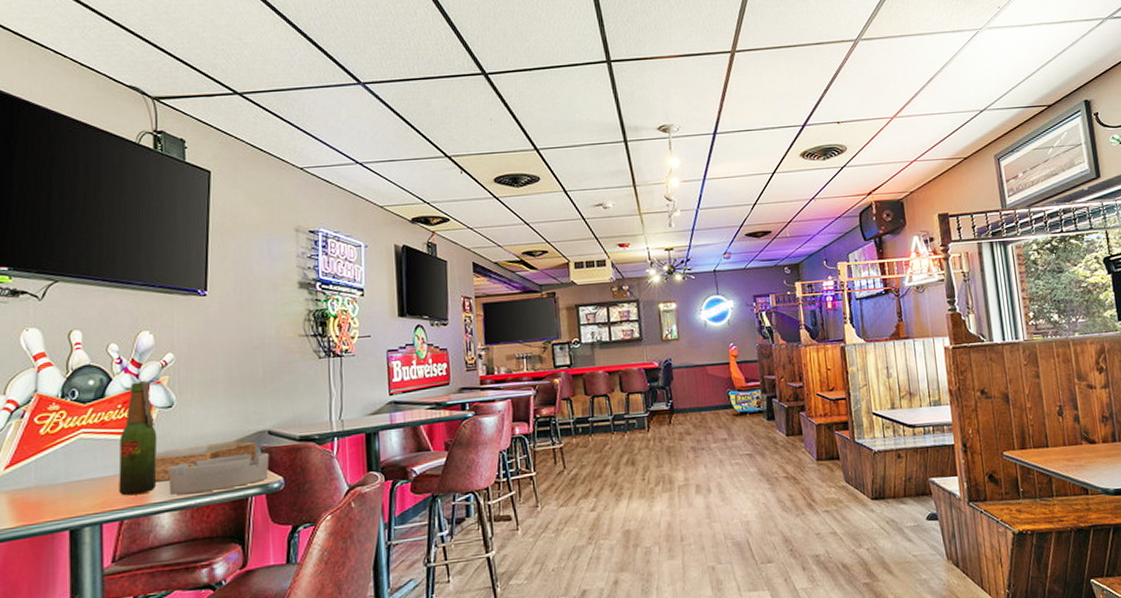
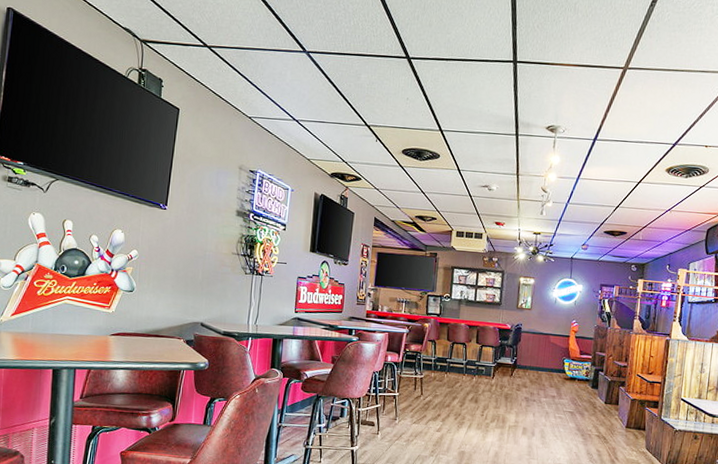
beer bottle: present [118,381,158,496] -> none [89,268,120,353]
napkin holder: present [154,441,257,482] -> none [115,323,191,347]
ashtray: present [168,452,270,495] -> none [125,332,200,361]

